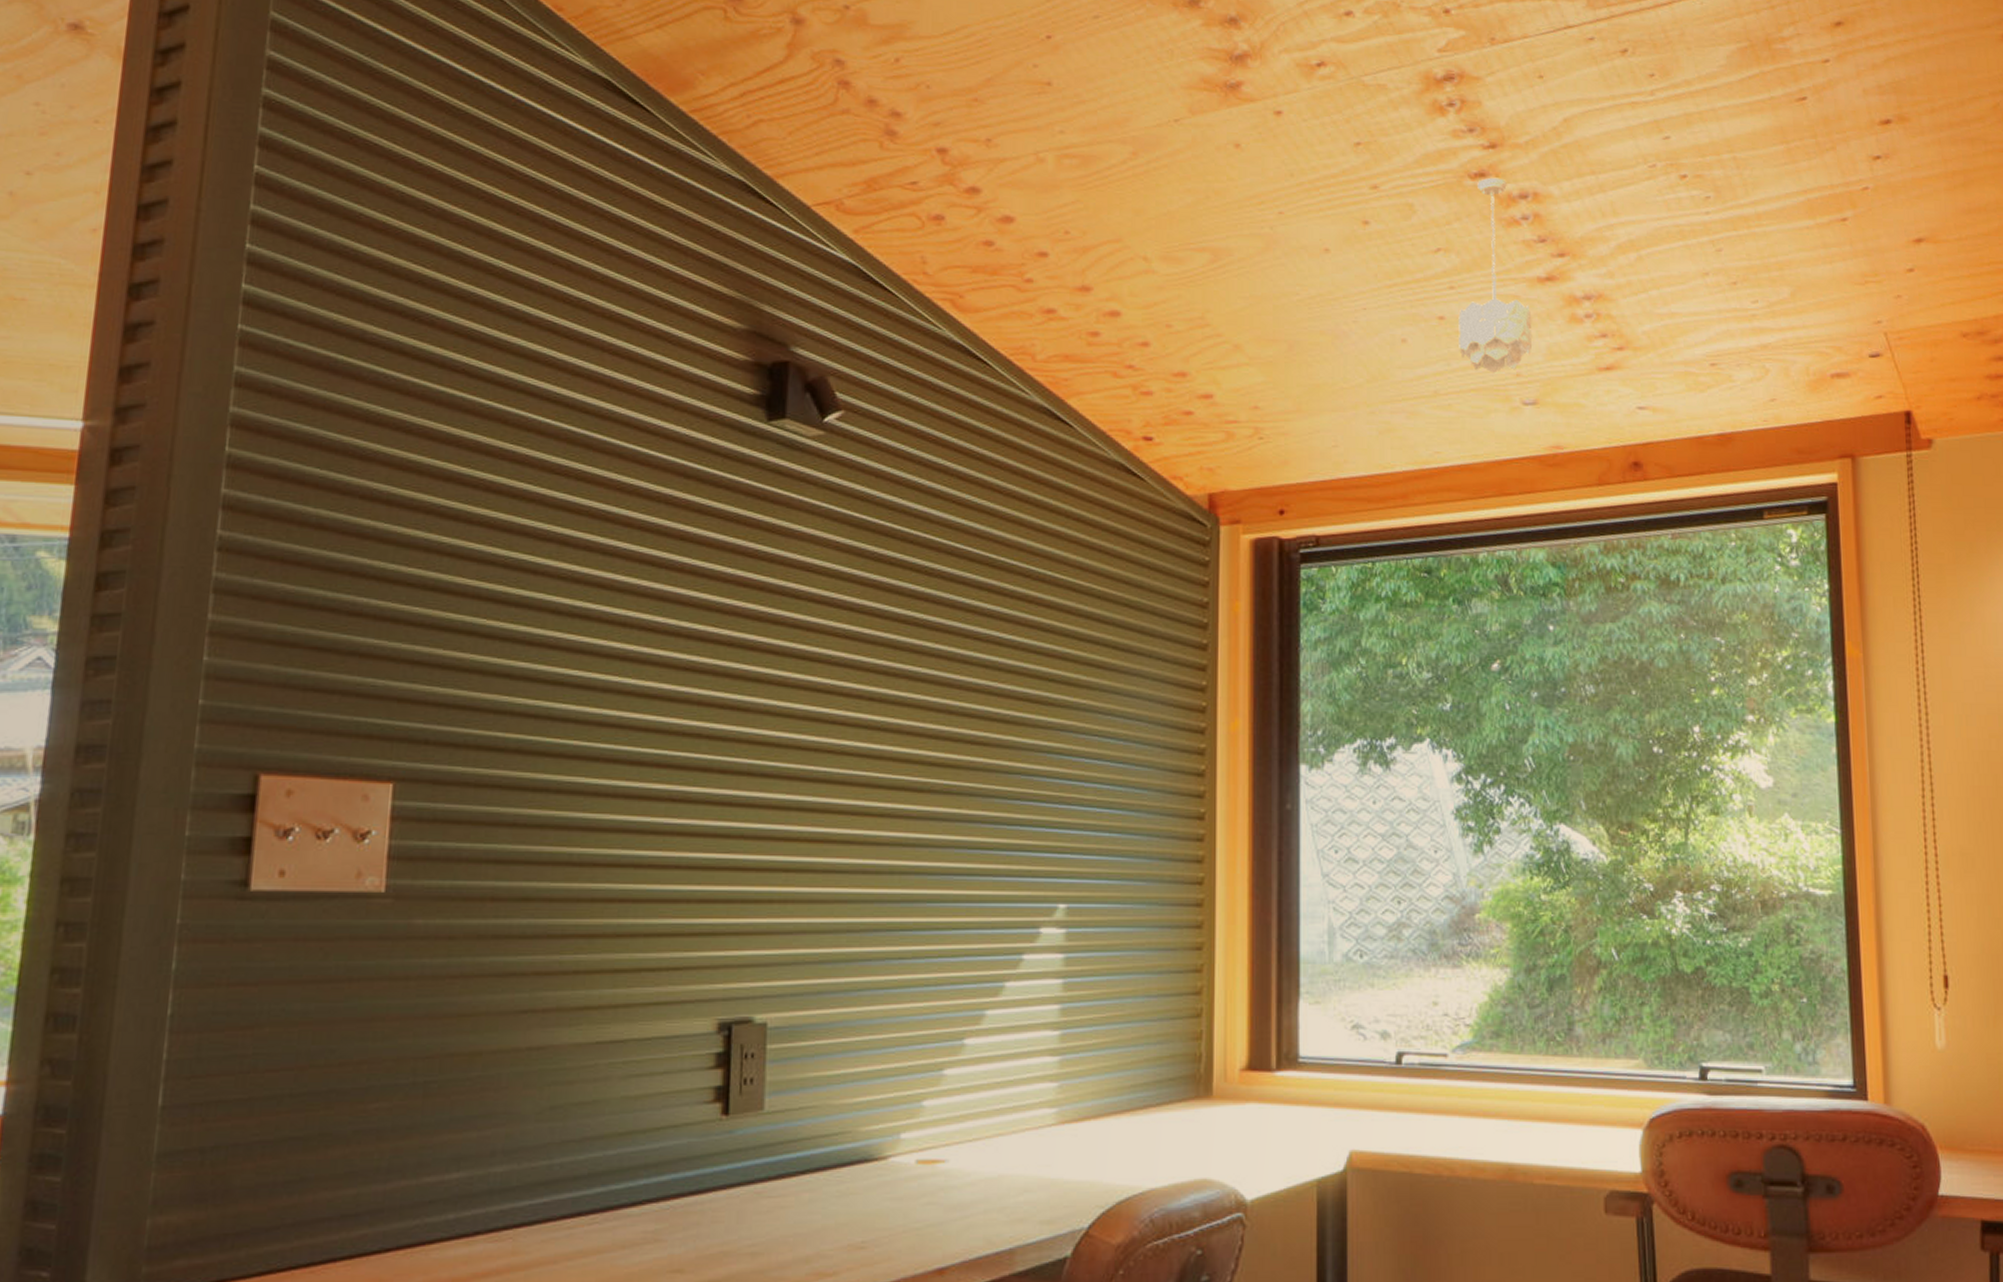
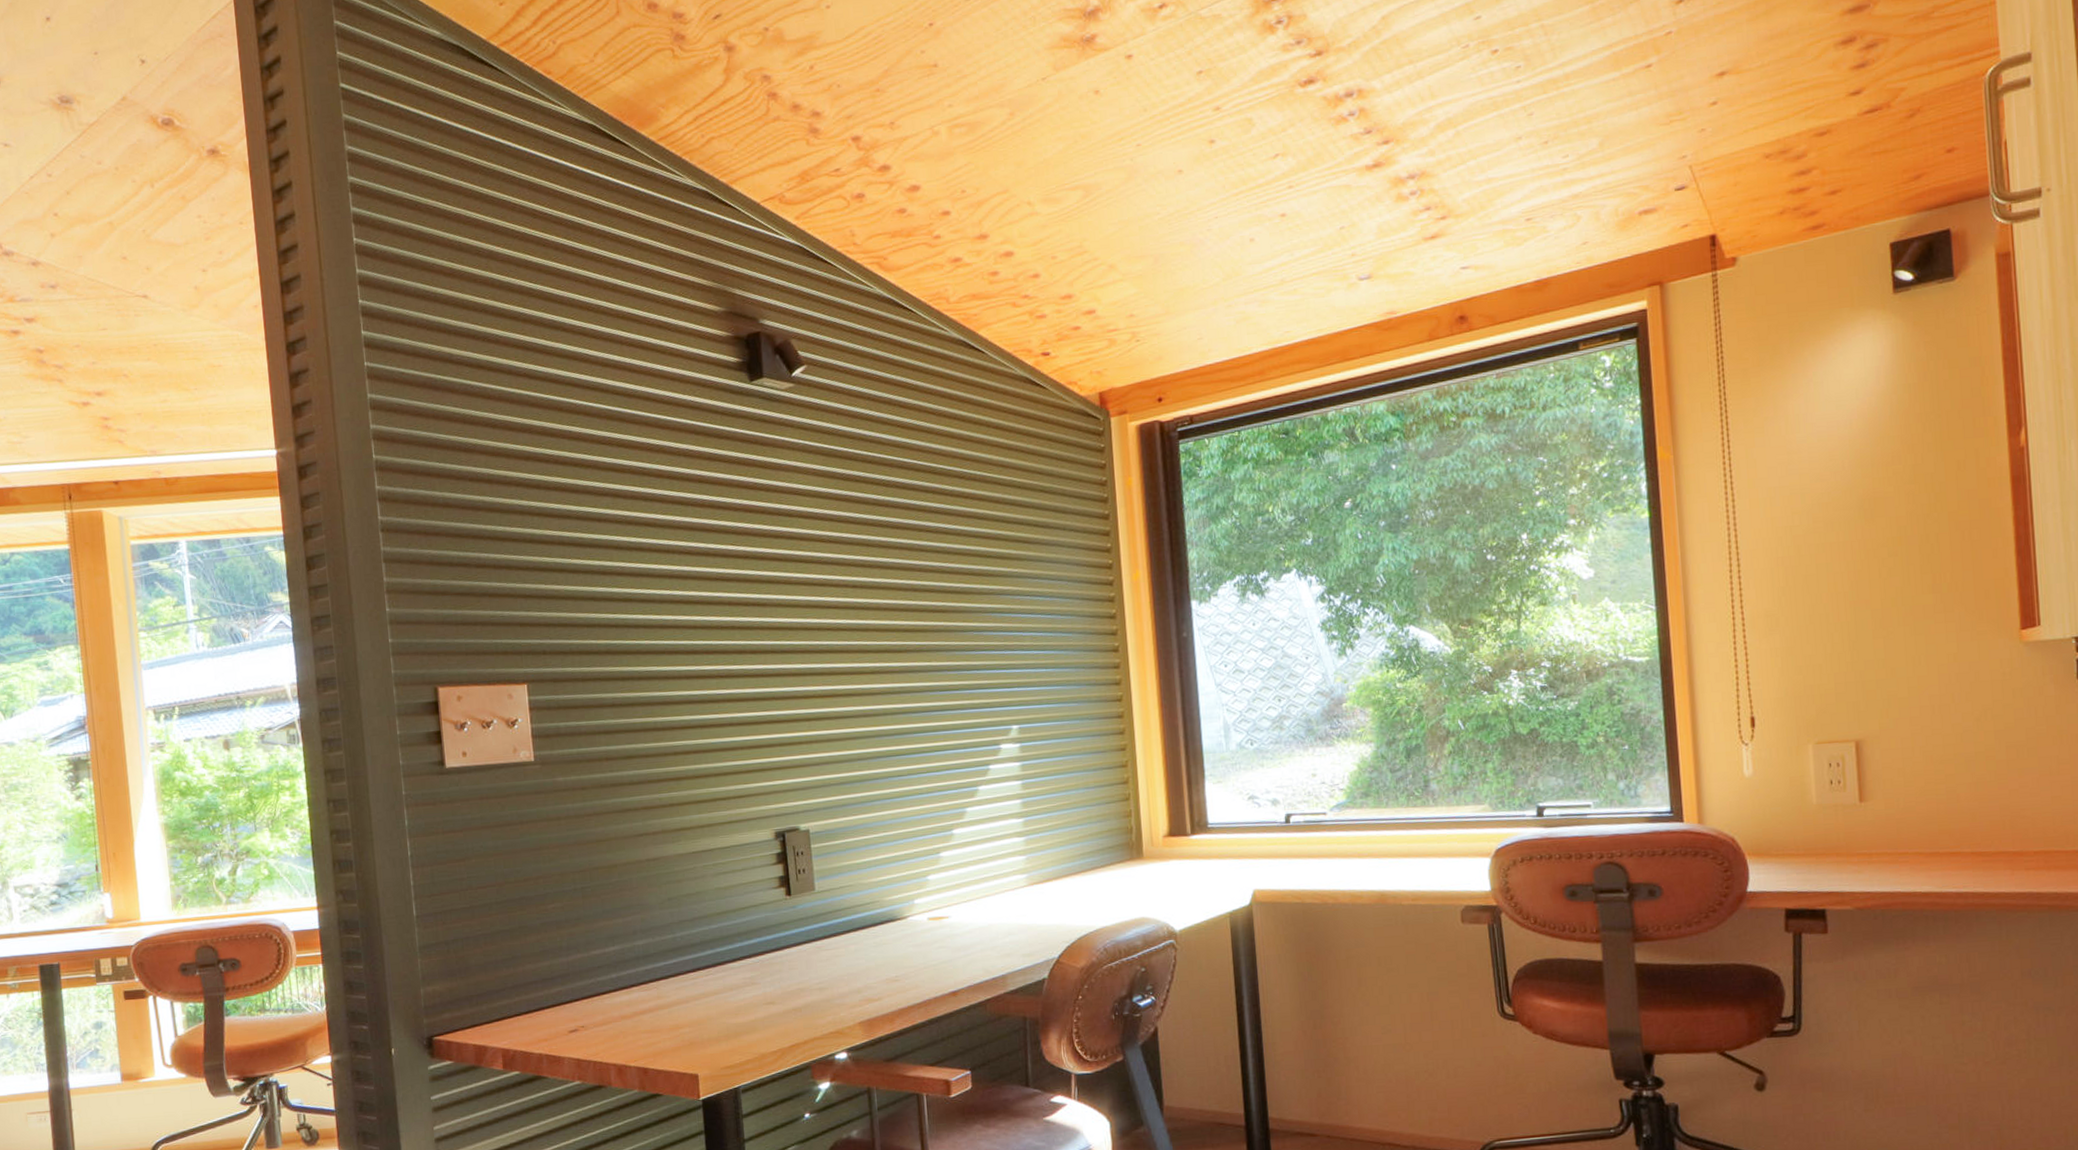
pendant light: present [1458,177,1533,373] -> none [1298,81,1365,257]

